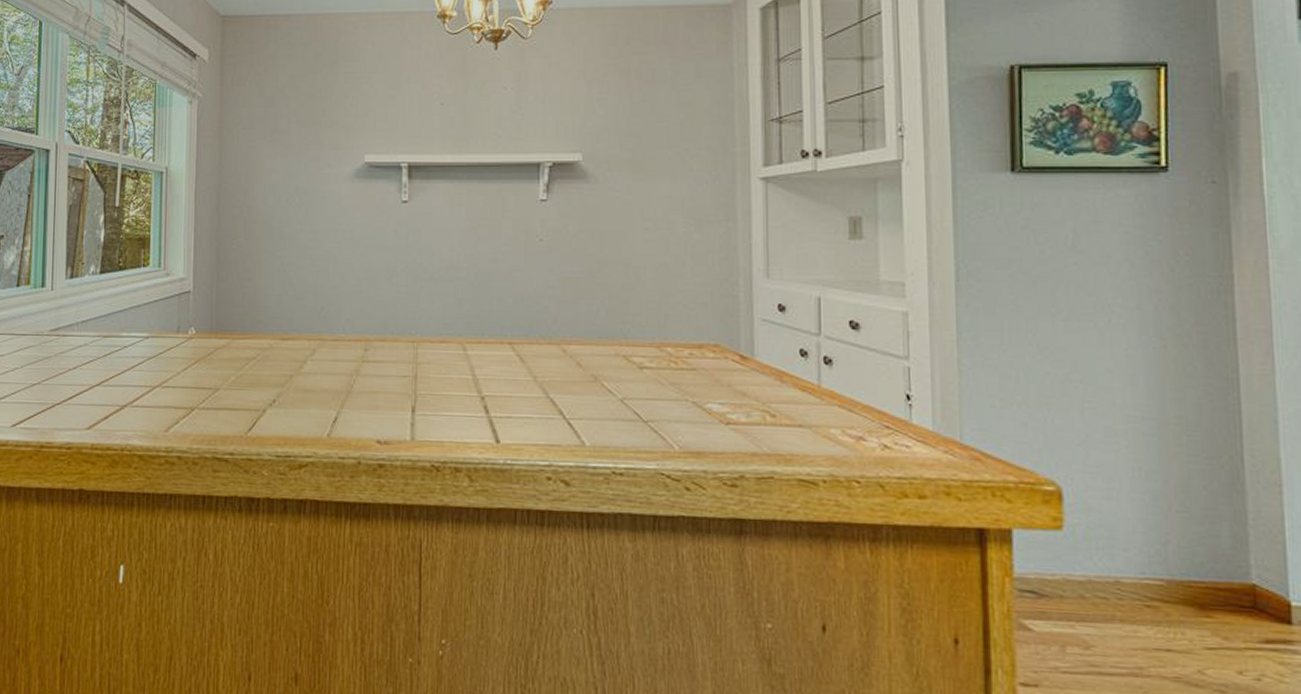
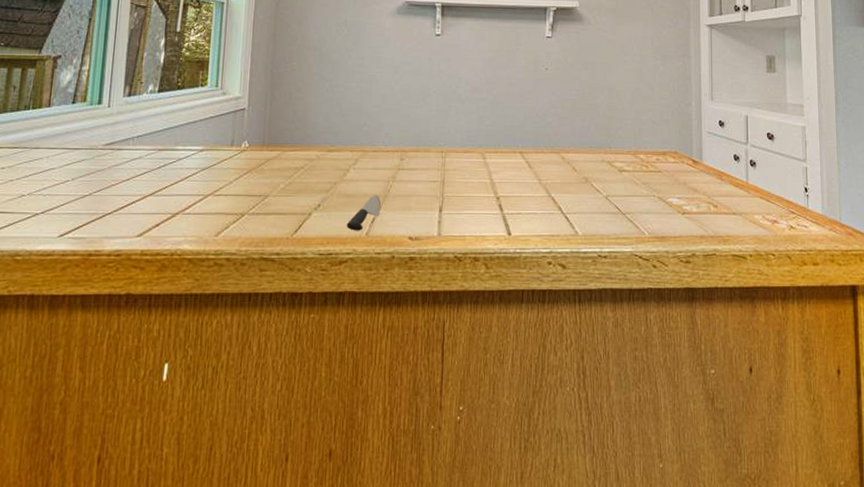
kitchen knife: none [305,391,343,432] -> present [346,195,381,231]

